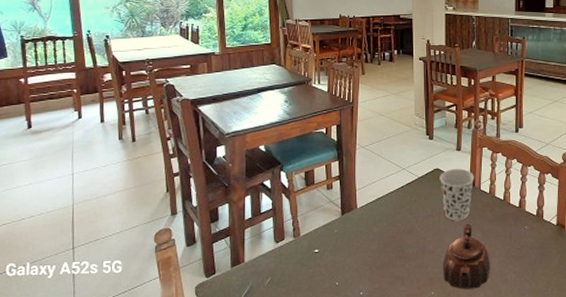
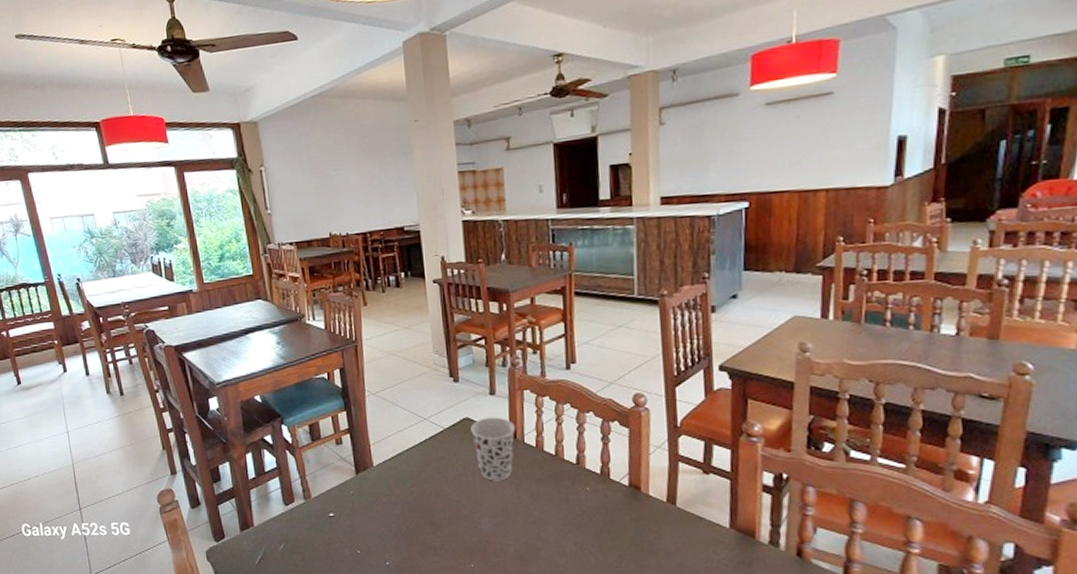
teapot: present [442,223,490,289] -> none [482,484,543,562]

